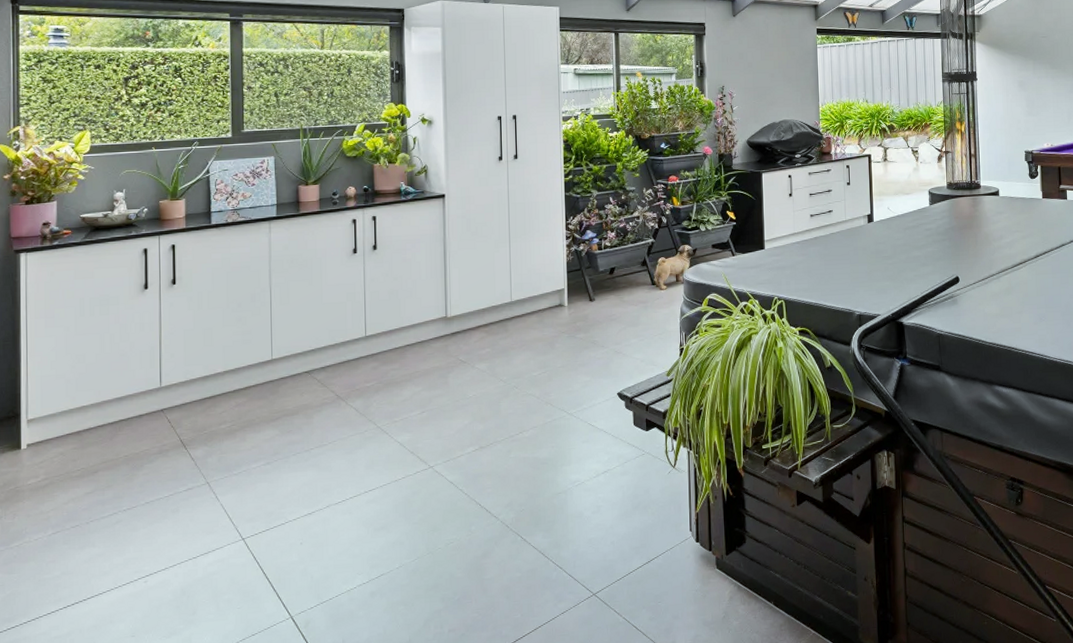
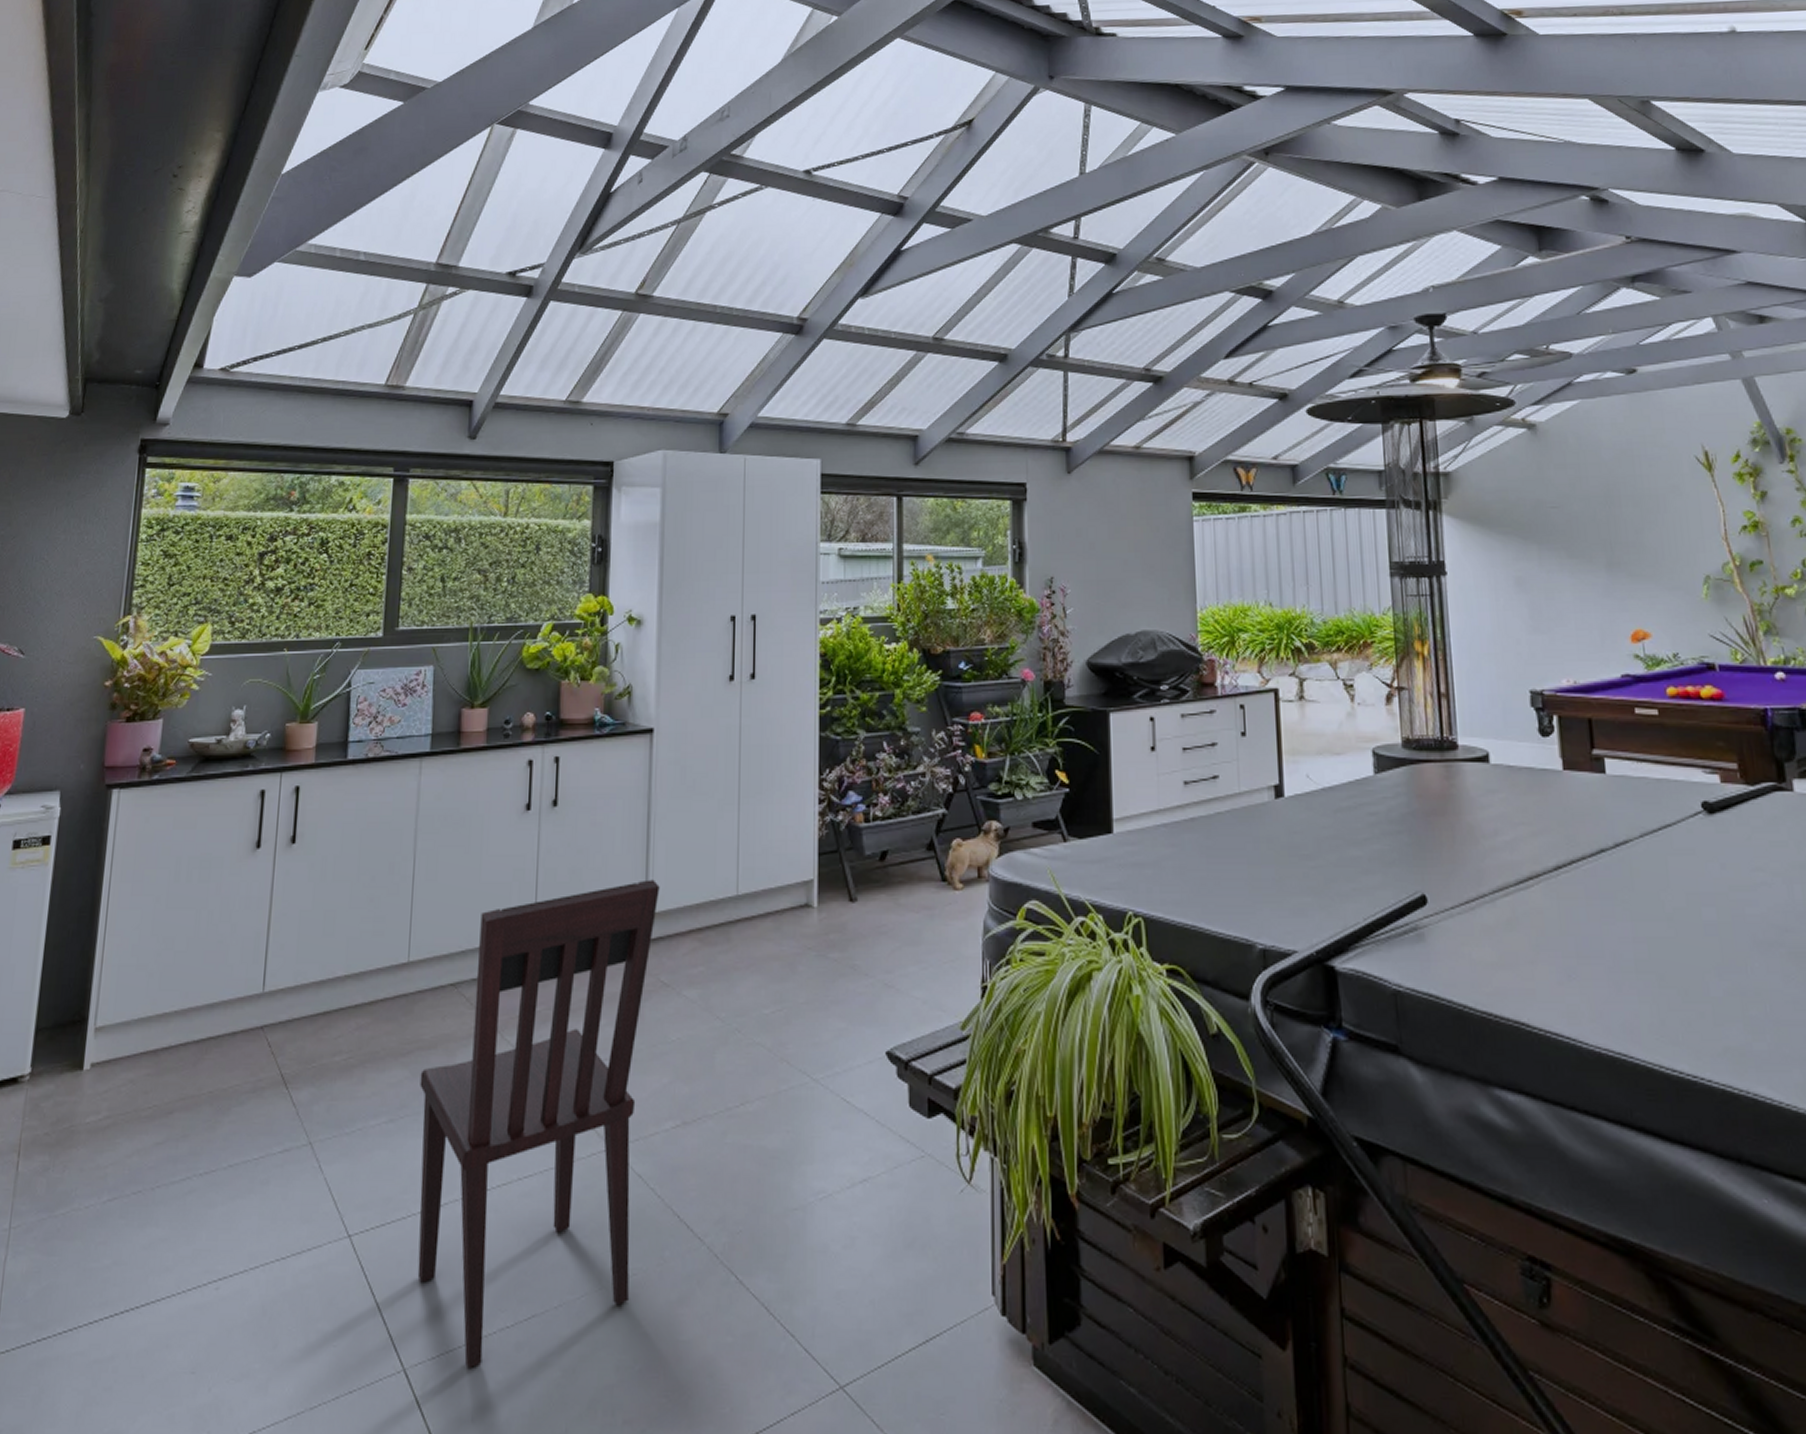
dining chair: none [287,294,456,611] -> present [417,879,660,1368]

